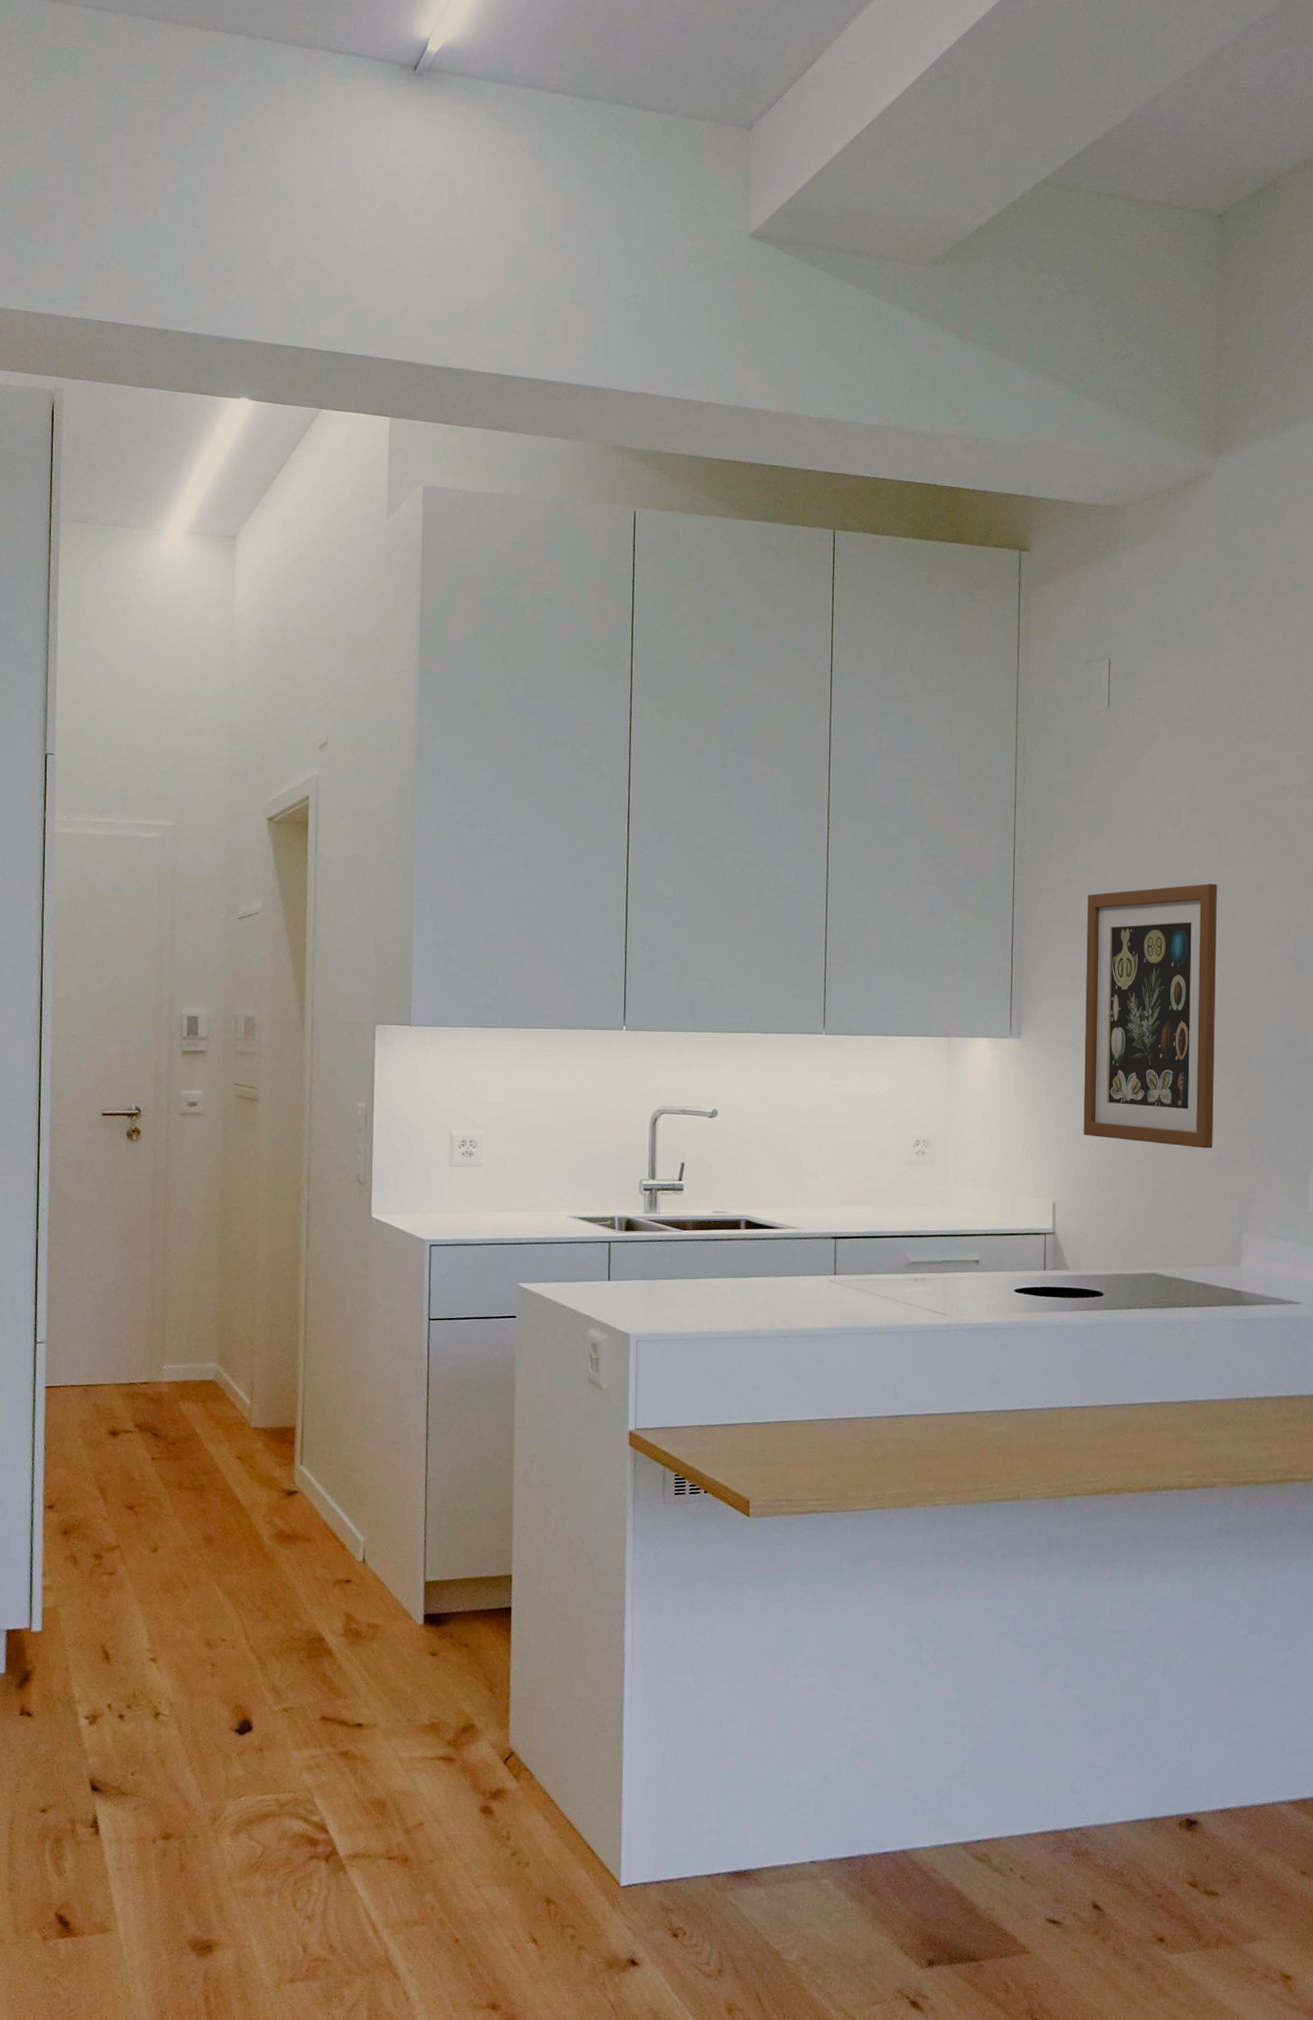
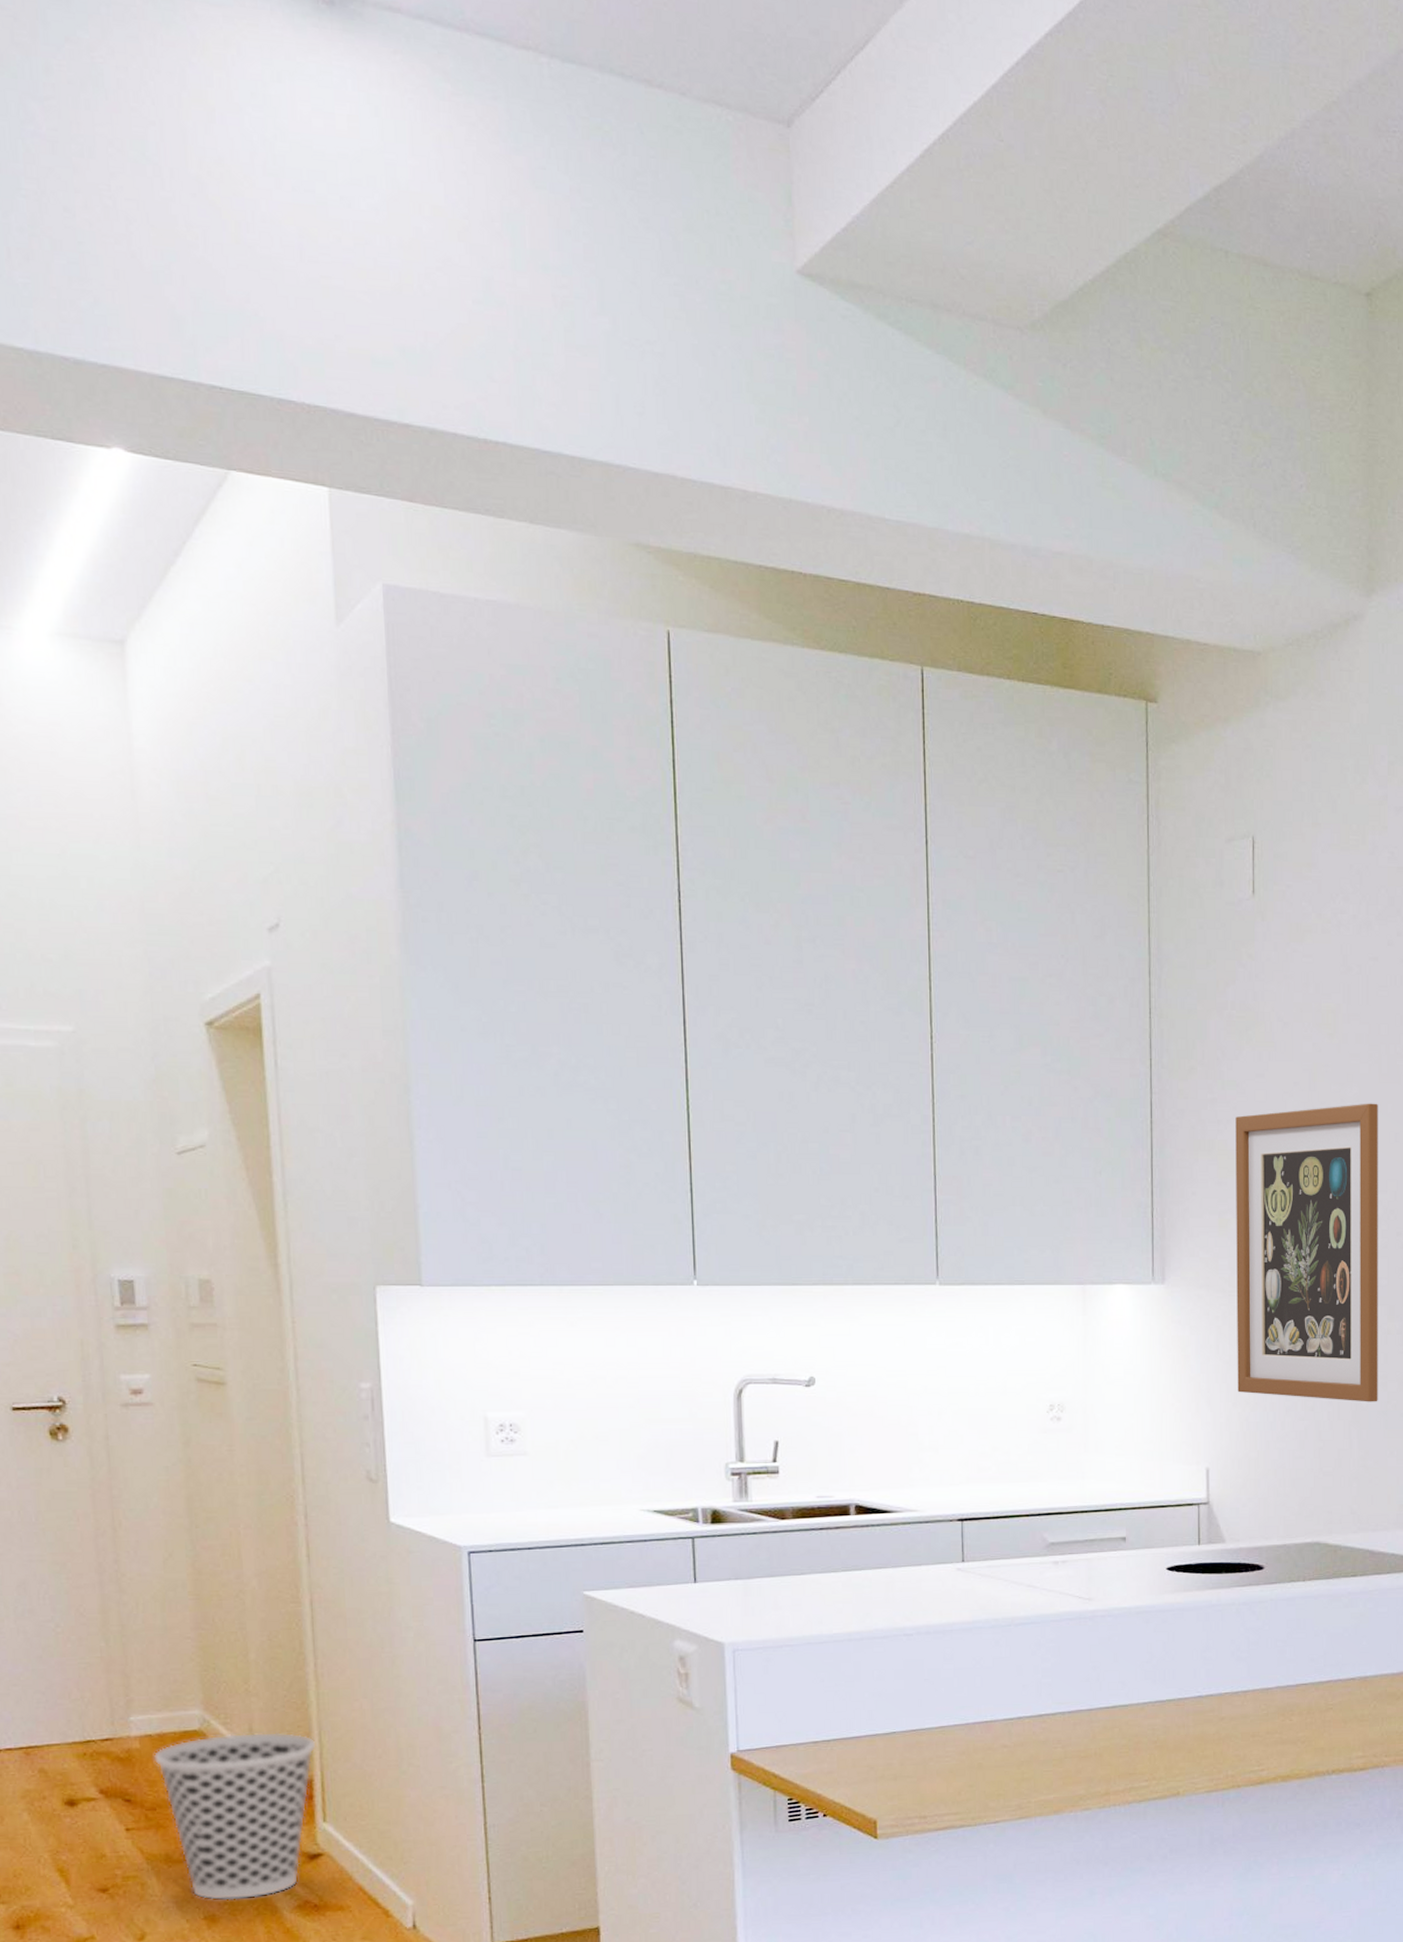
wastebasket: none [177,1385,301,1525] -> present [153,1732,317,1901]

